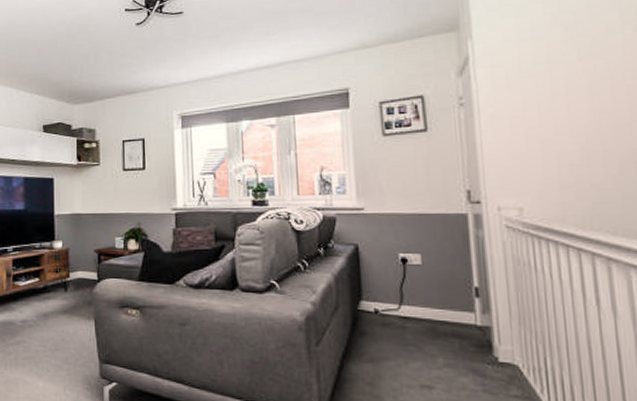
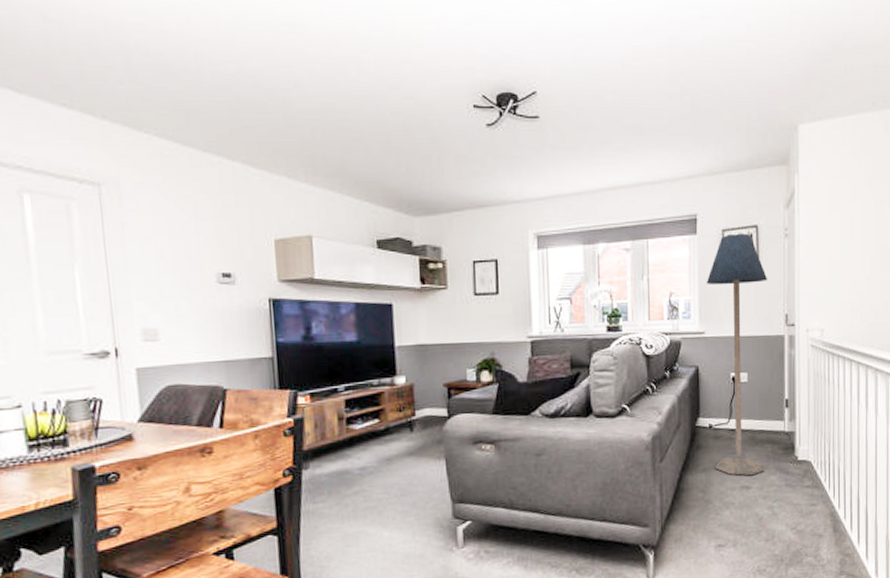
floor lamp: none [362,104,450,374] -> present [706,233,768,476]

